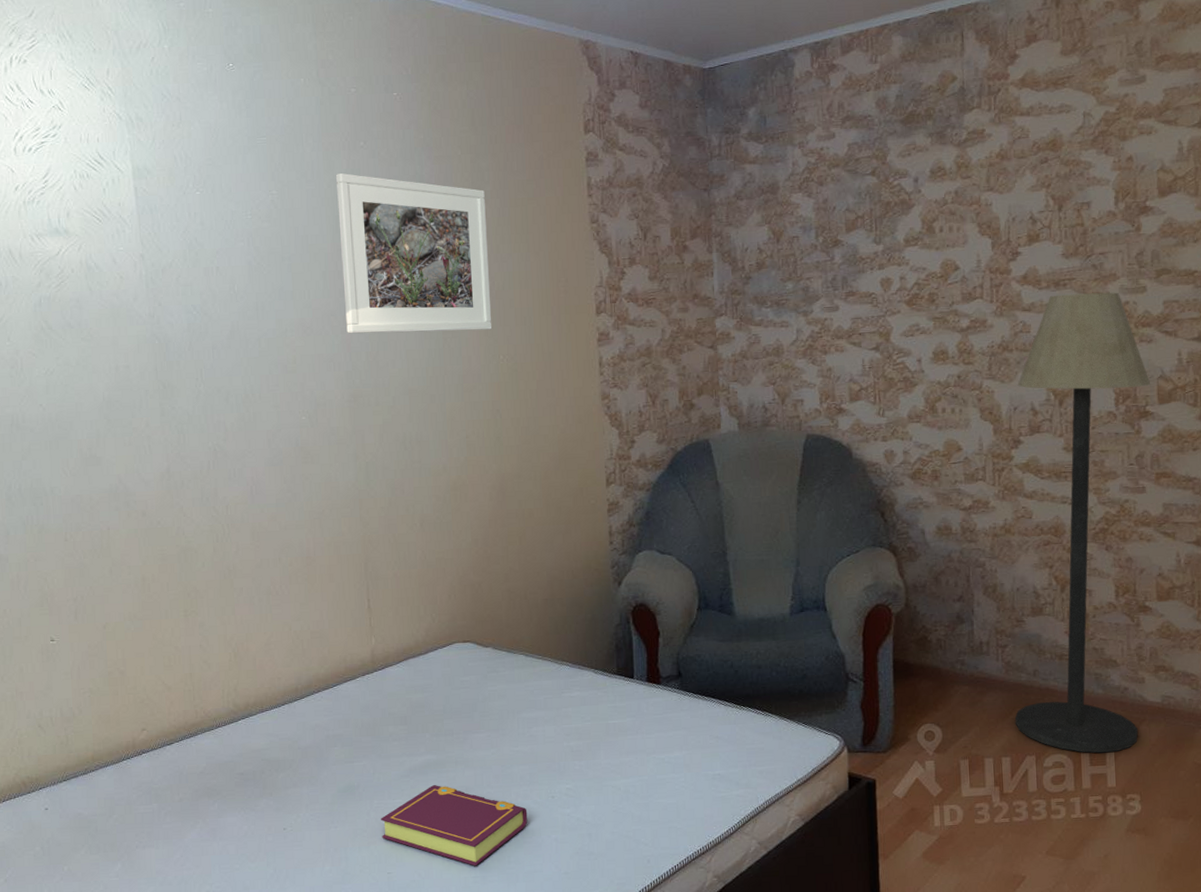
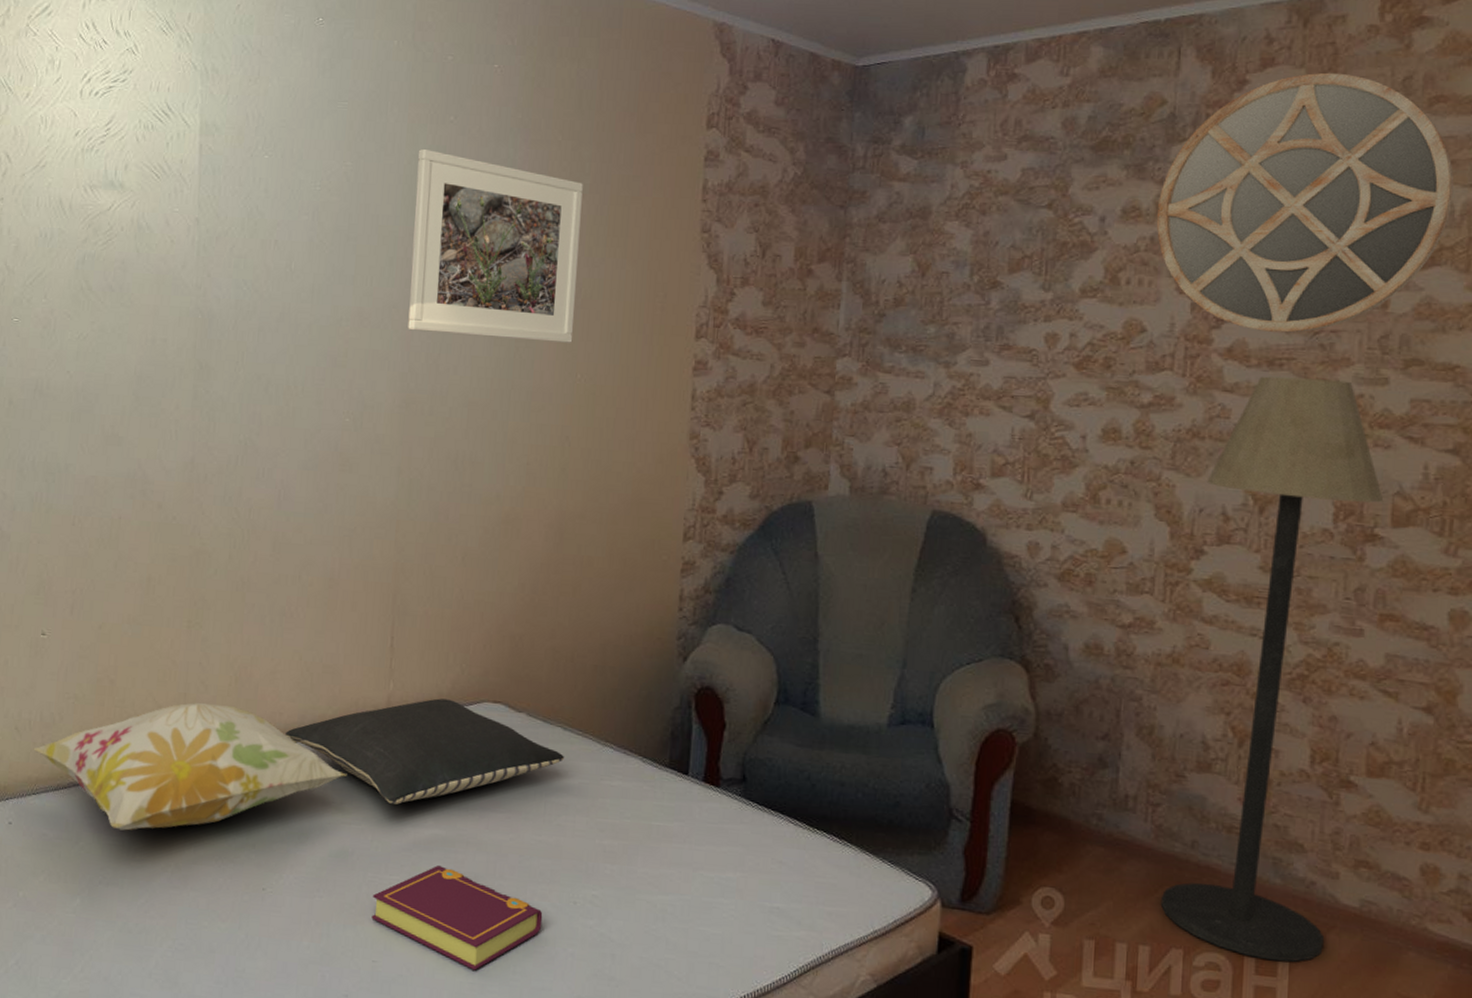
decorative pillow: none [58,678,345,800] -> present [33,702,347,831]
pillow: none [286,645,529,741] -> present [285,698,564,805]
home mirror: none [958,43,1181,260] -> present [1156,72,1454,333]

